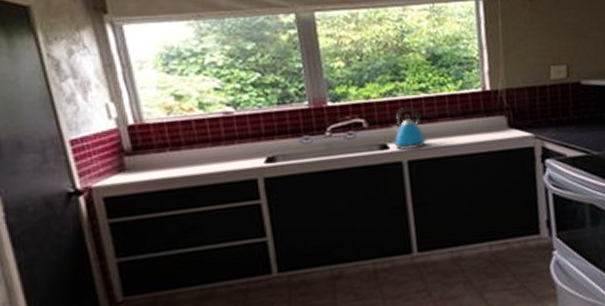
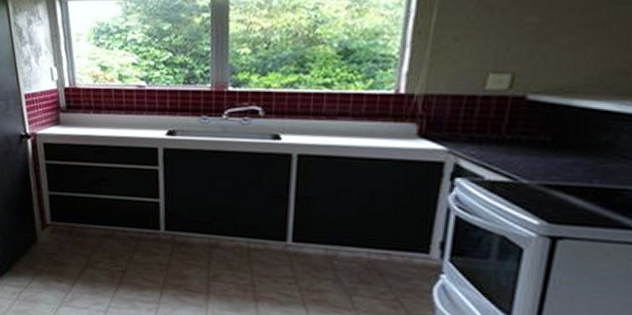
kettle: present [392,106,429,150] -> none [286,100,324,144]

